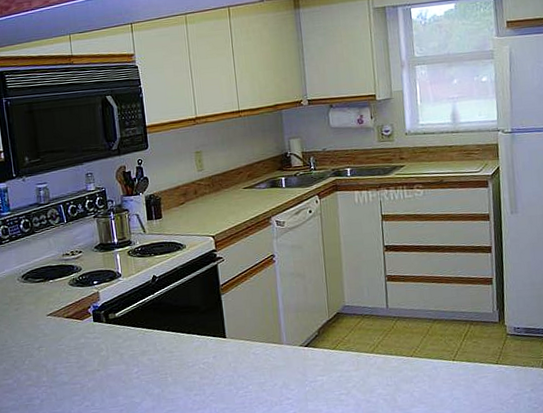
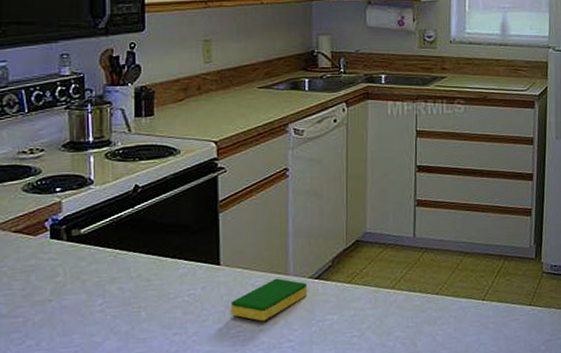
dish sponge: none [237,347,300,383] -> present [230,278,308,322]

